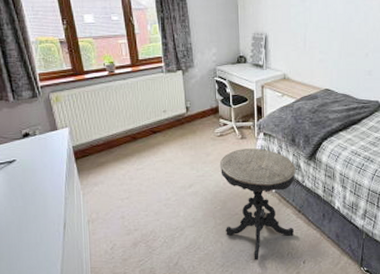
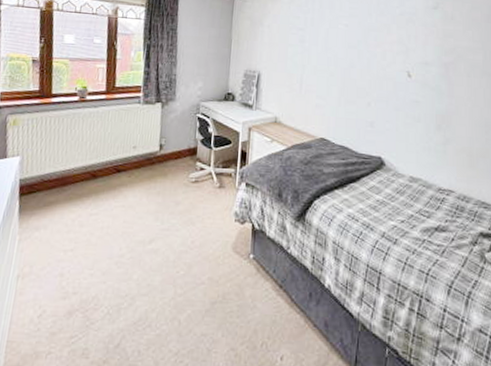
side table: present [219,148,296,260] -> none [186,200,281,350]

